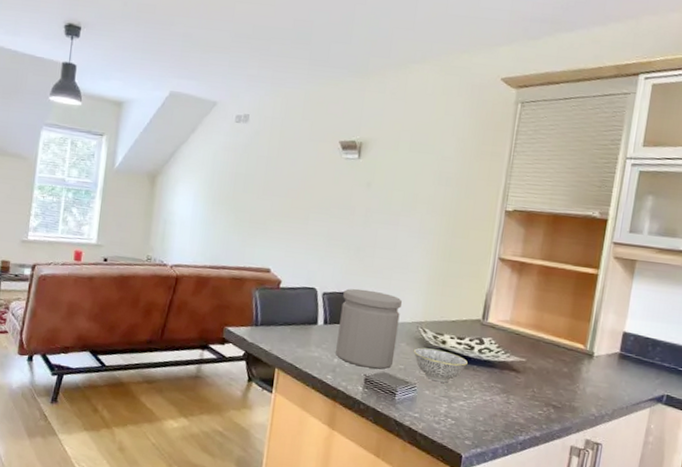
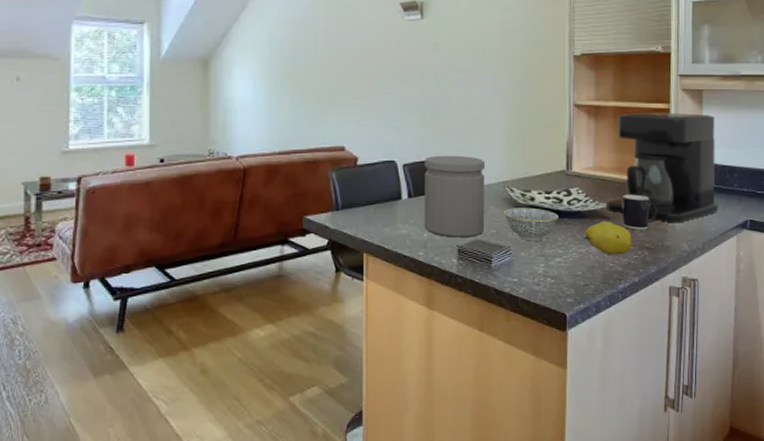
fruit: none [491,373,540,408] -> present [585,221,632,255]
coffee maker: none [518,273,645,387] -> present [607,112,718,223]
mug: none [532,351,569,389] -> present [622,194,656,230]

